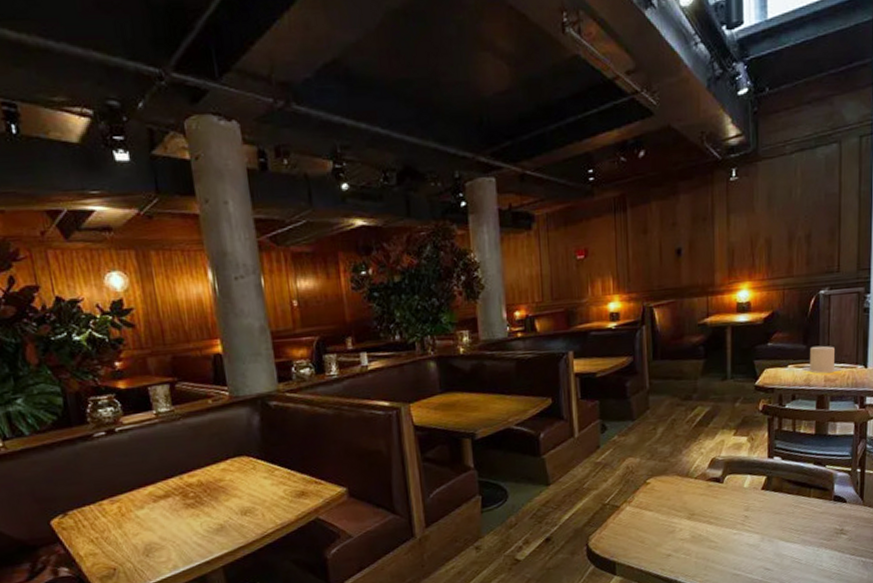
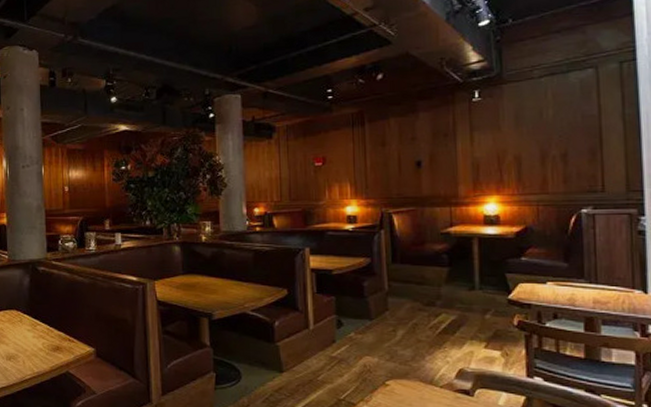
candle: present [802,345,843,375] -> none [564,265,616,295]

